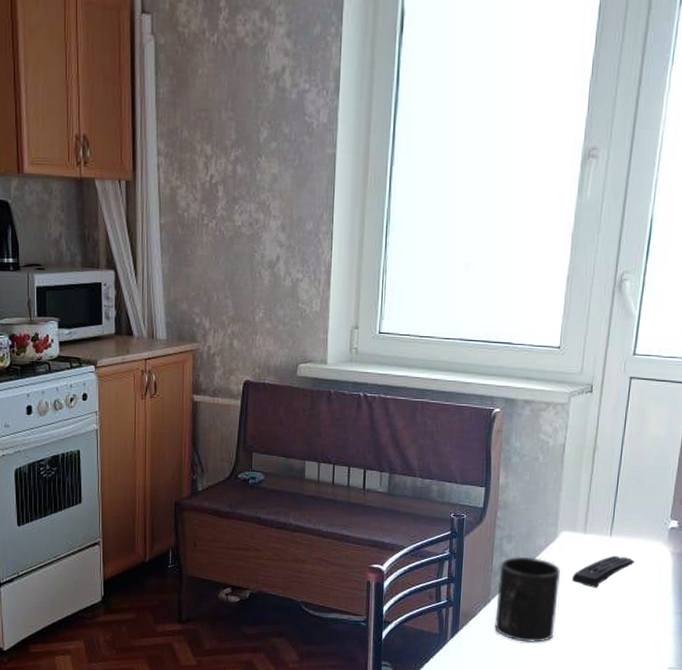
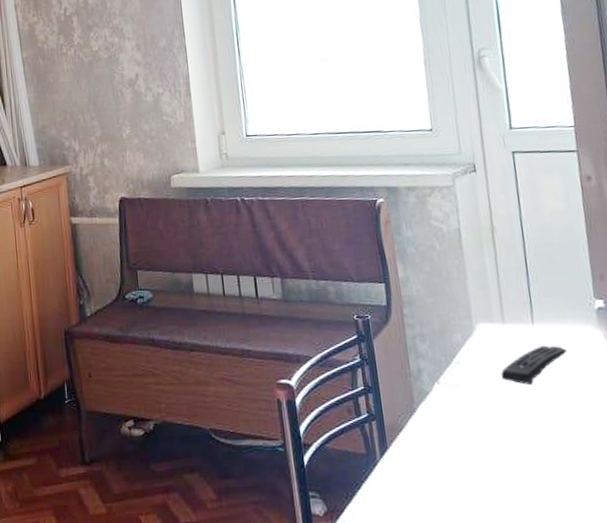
mug: present [495,556,561,642] -> none [418,356,495,456]

